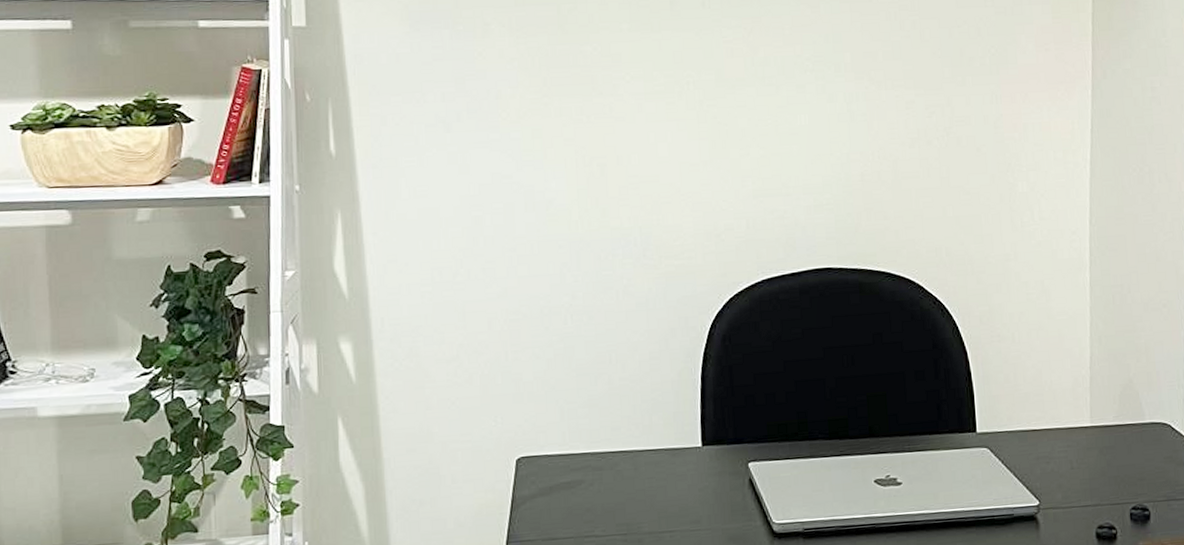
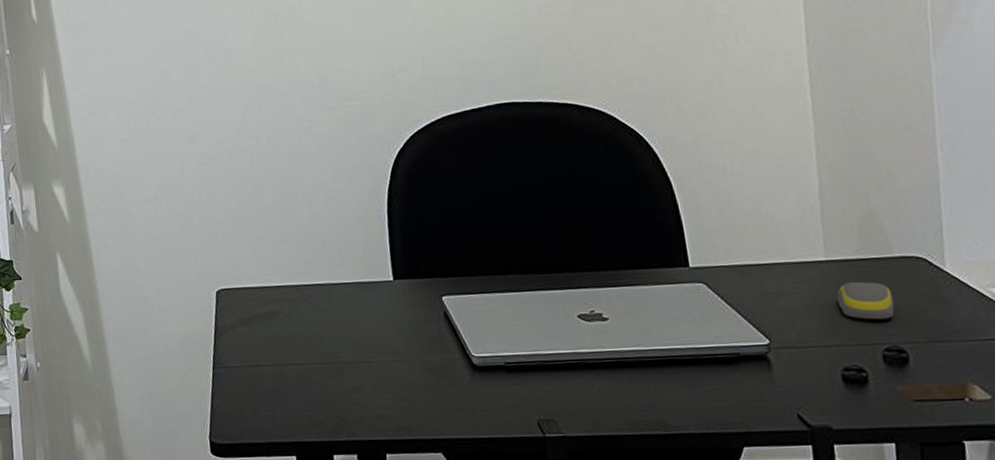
computer mouse: none [1097,445,1143,481] -> present [836,281,895,320]

